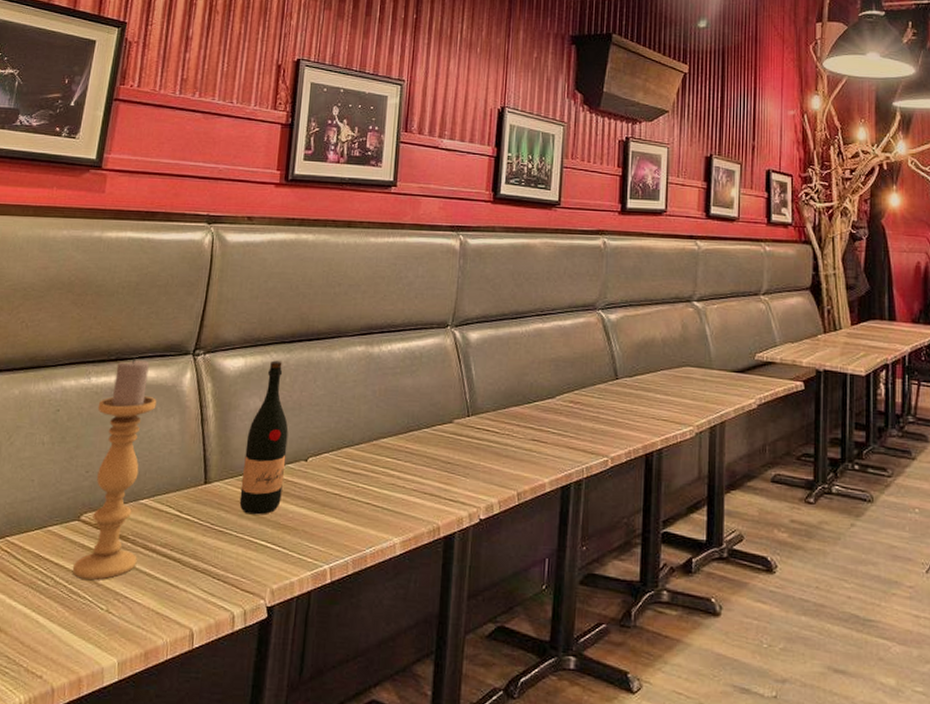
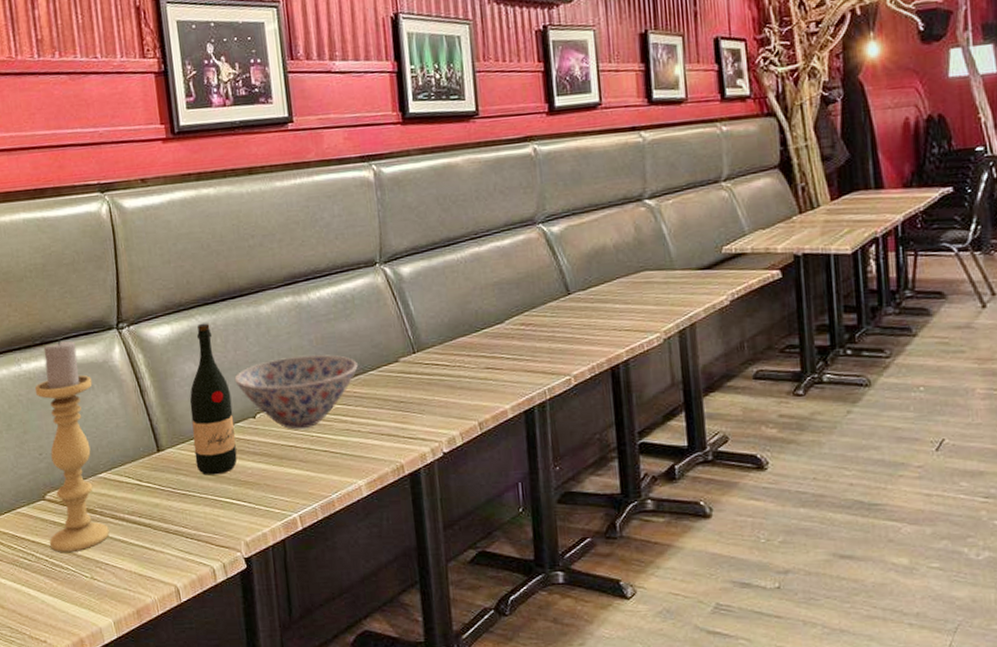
bowl: none [294,404,414,478] -> present [234,354,358,430]

